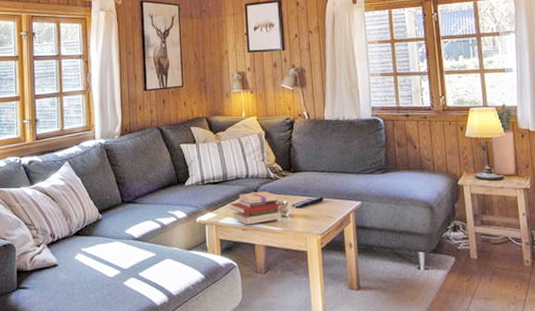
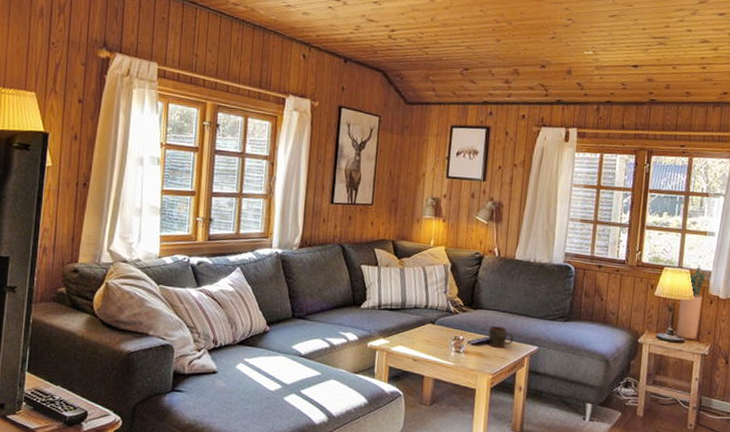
books: present [230,191,282,225] -> none [404,323,456,356]
mug: none [310,186,337,209] -> present [487,326,514,349]

